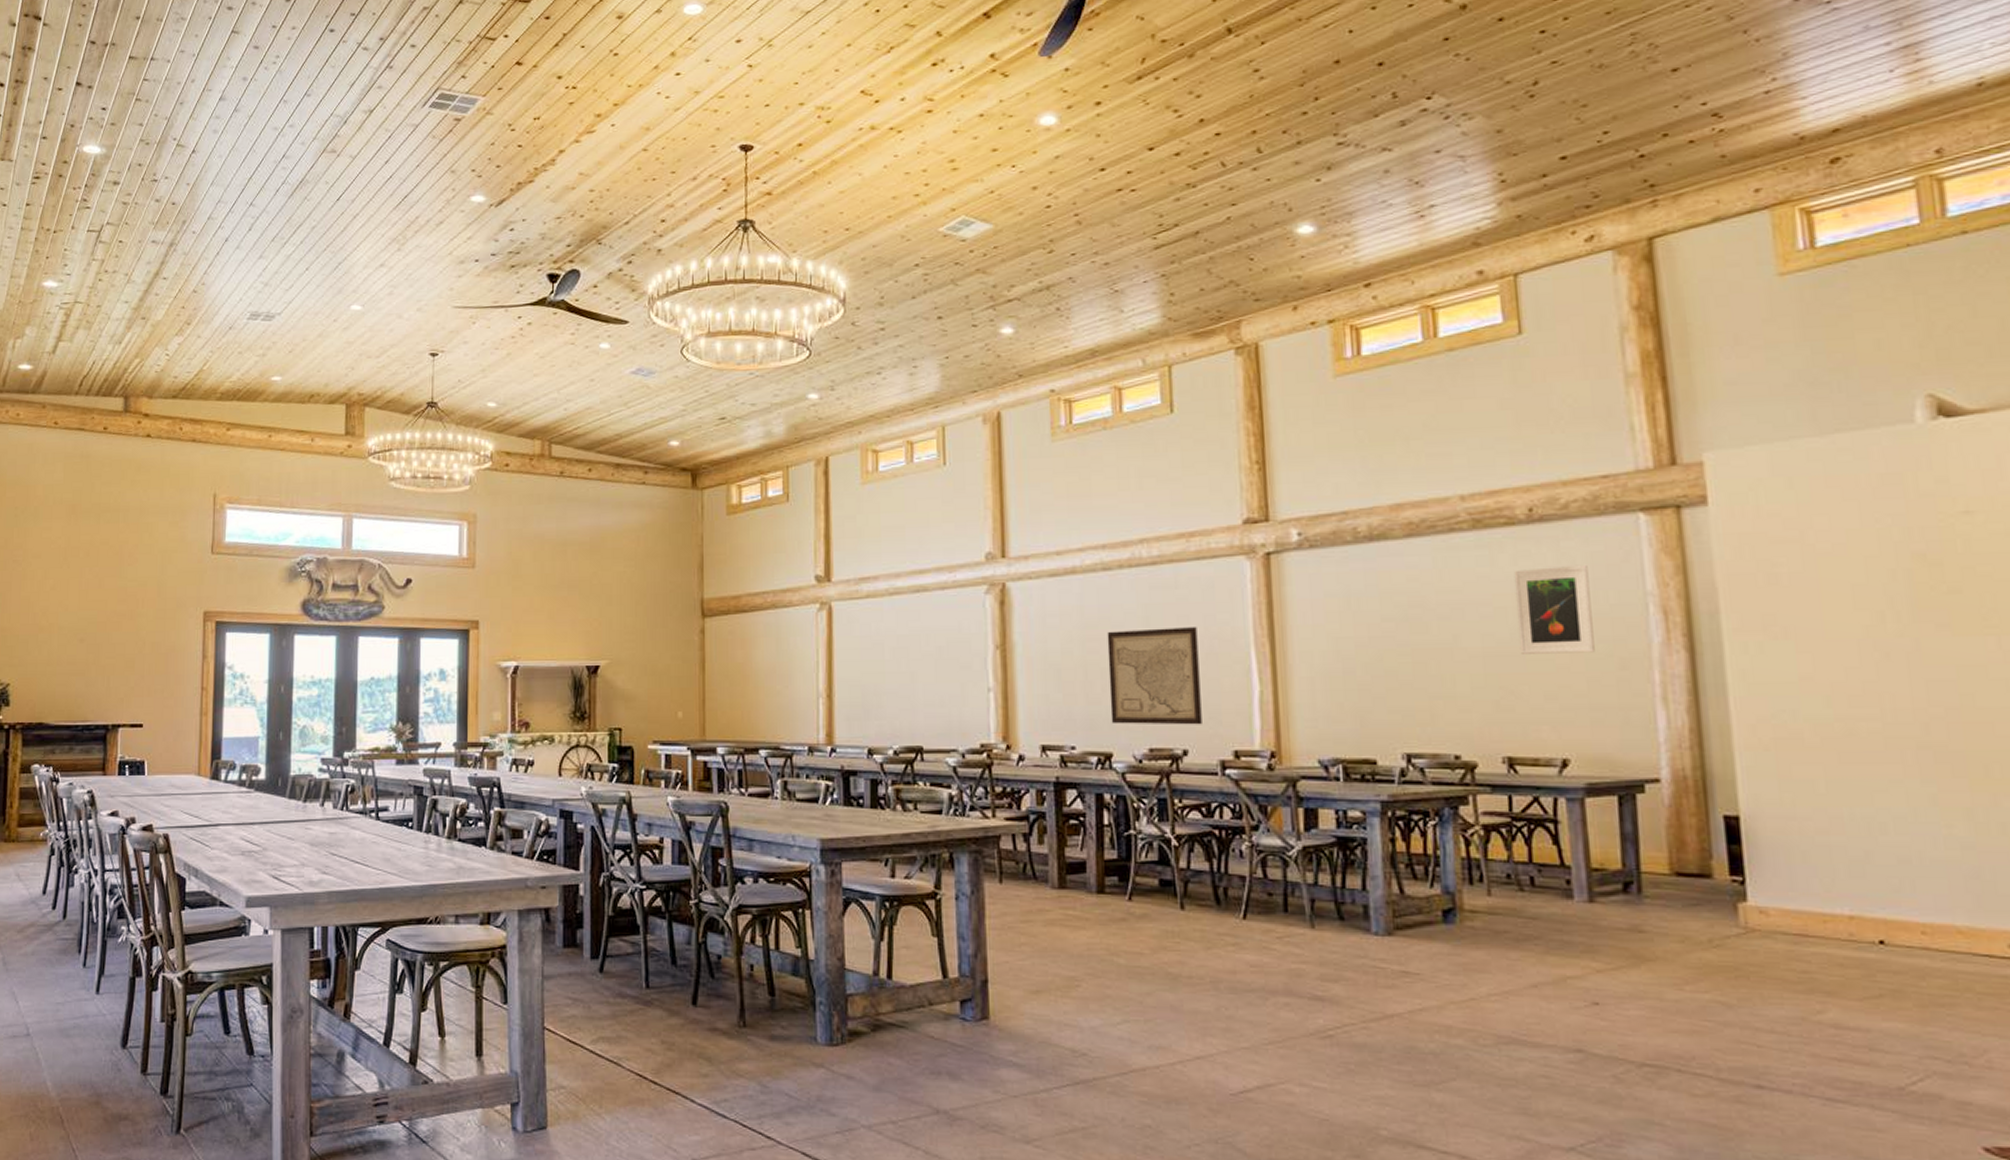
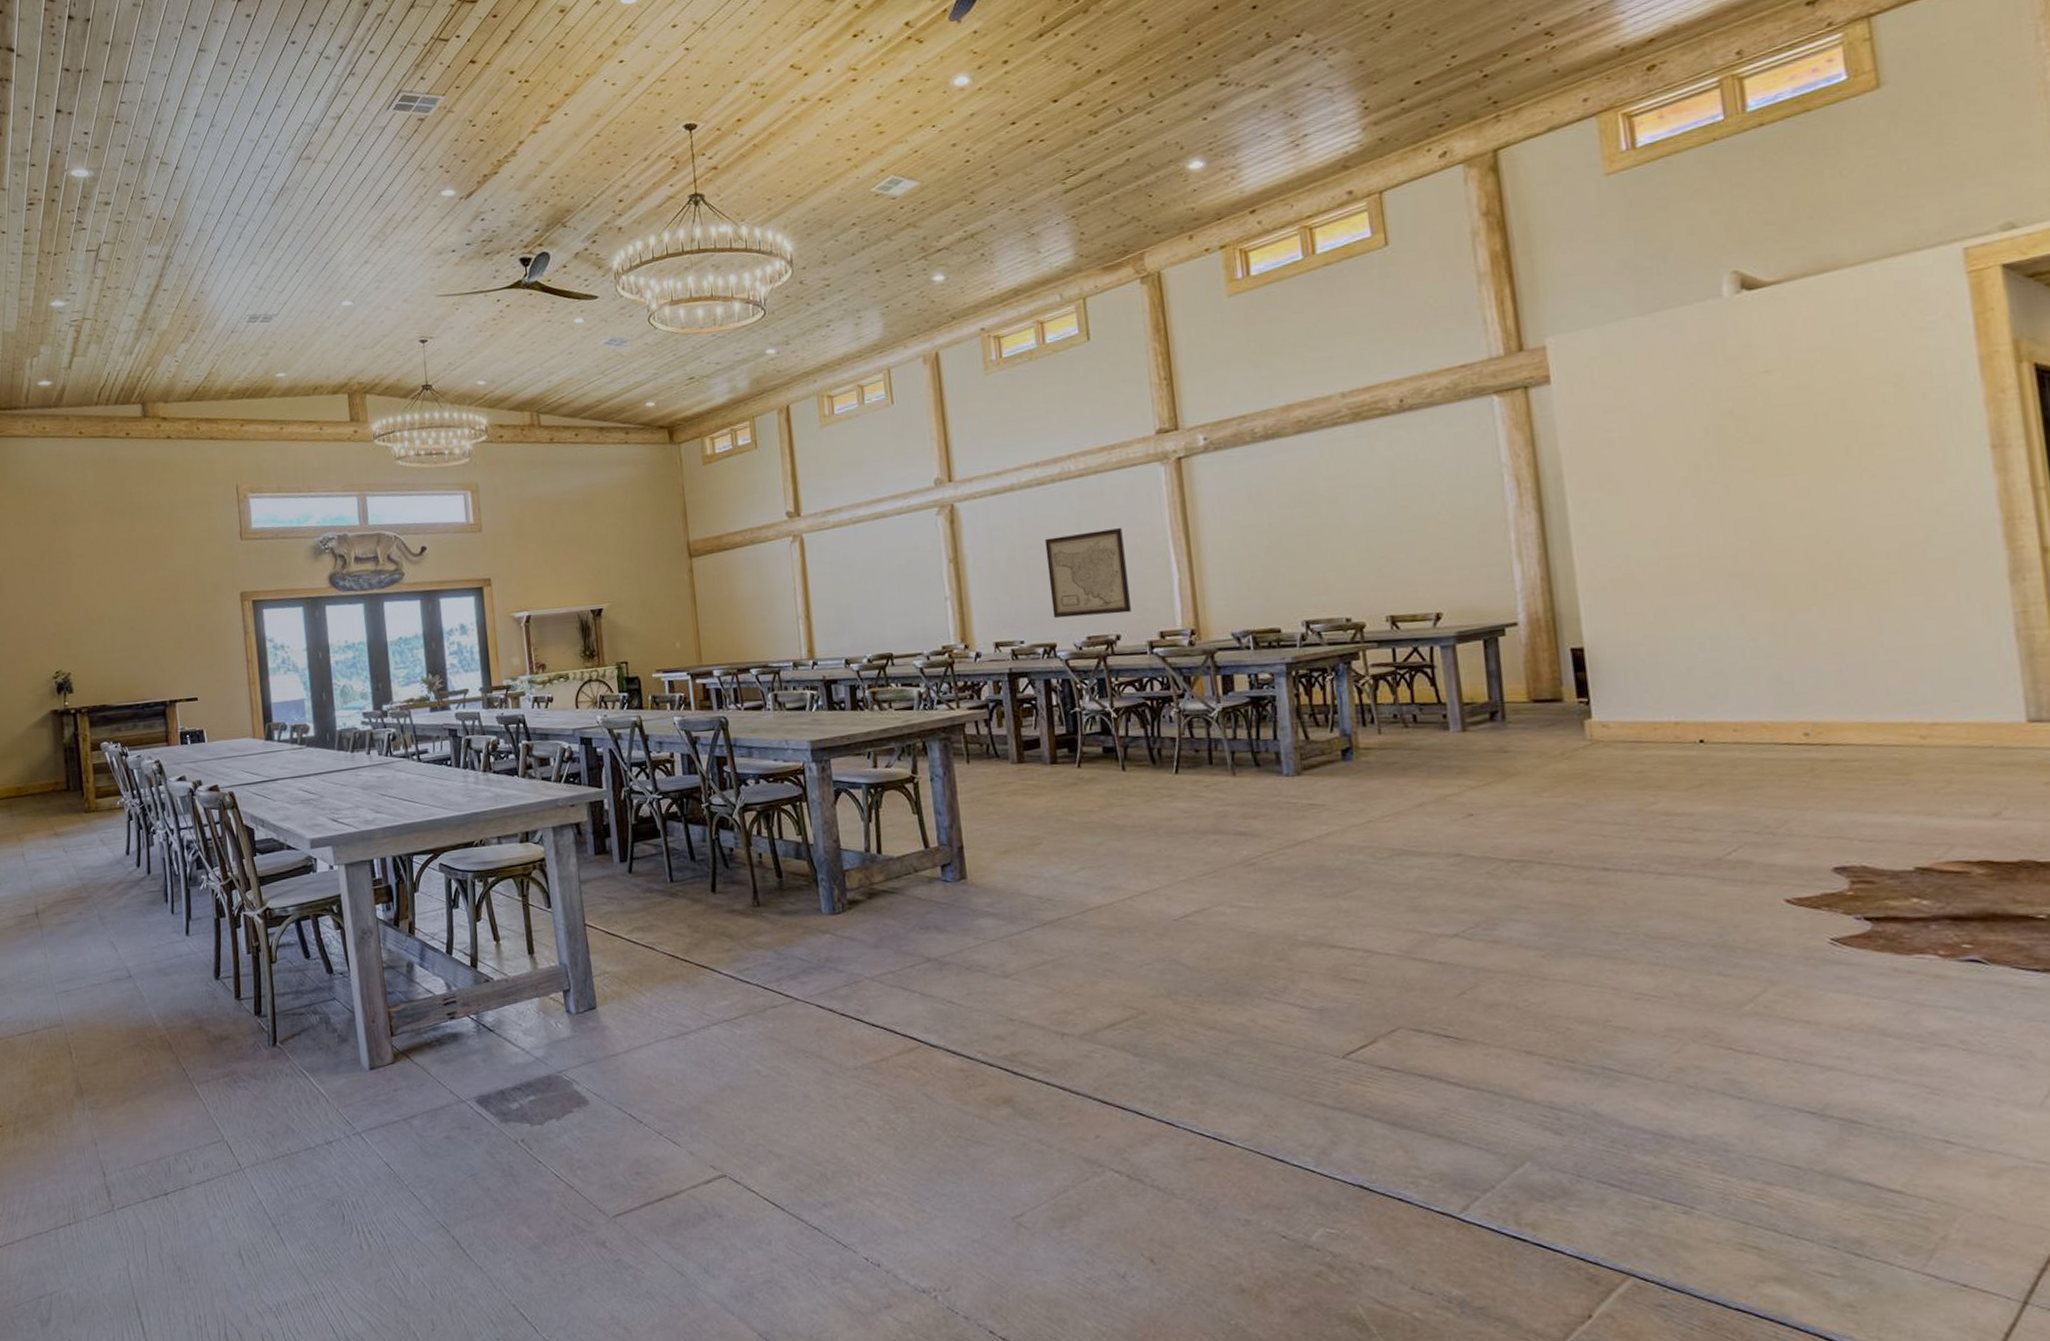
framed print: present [1513,564,1595,654] -> none [1389,444,1460,527]

